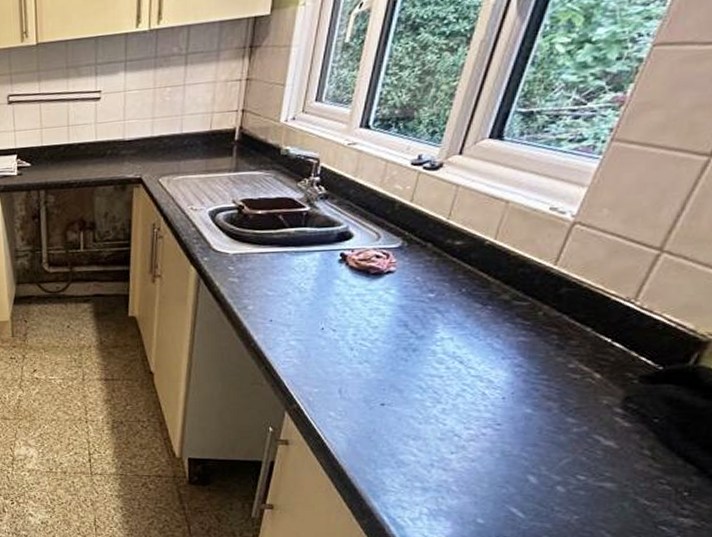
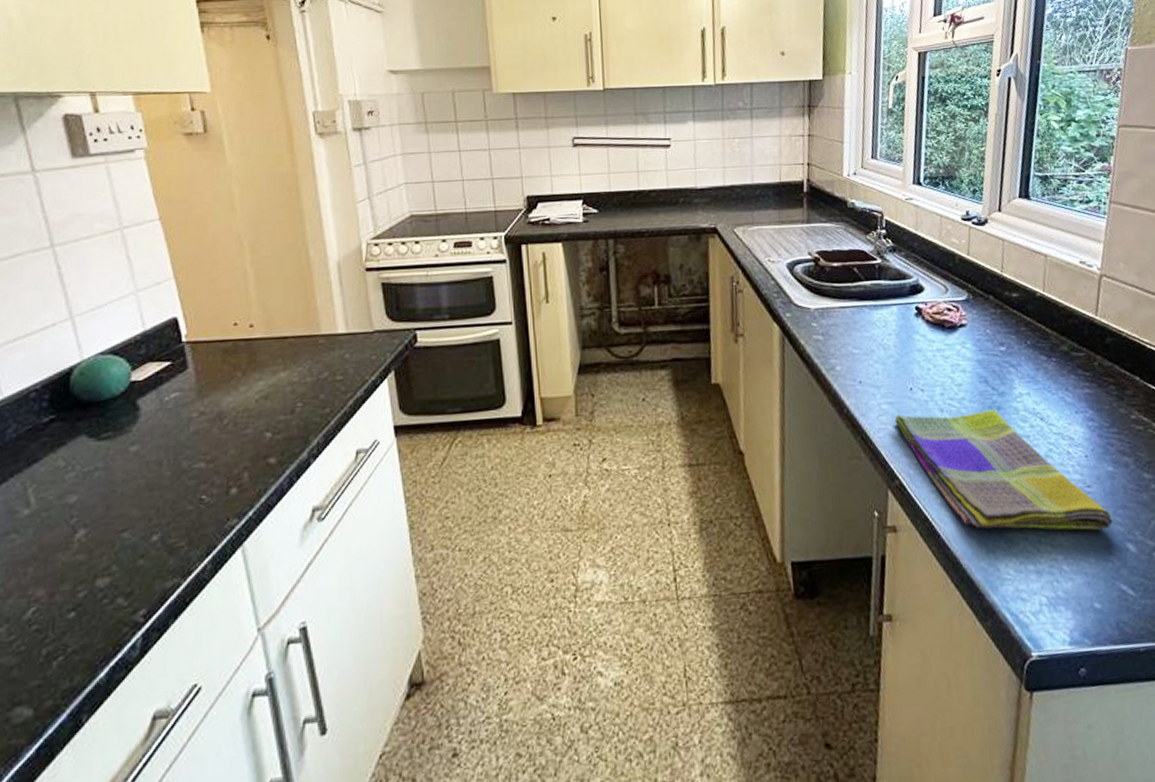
dish towel: none [301,350,518,462] -> present [894,410,1113,531]

